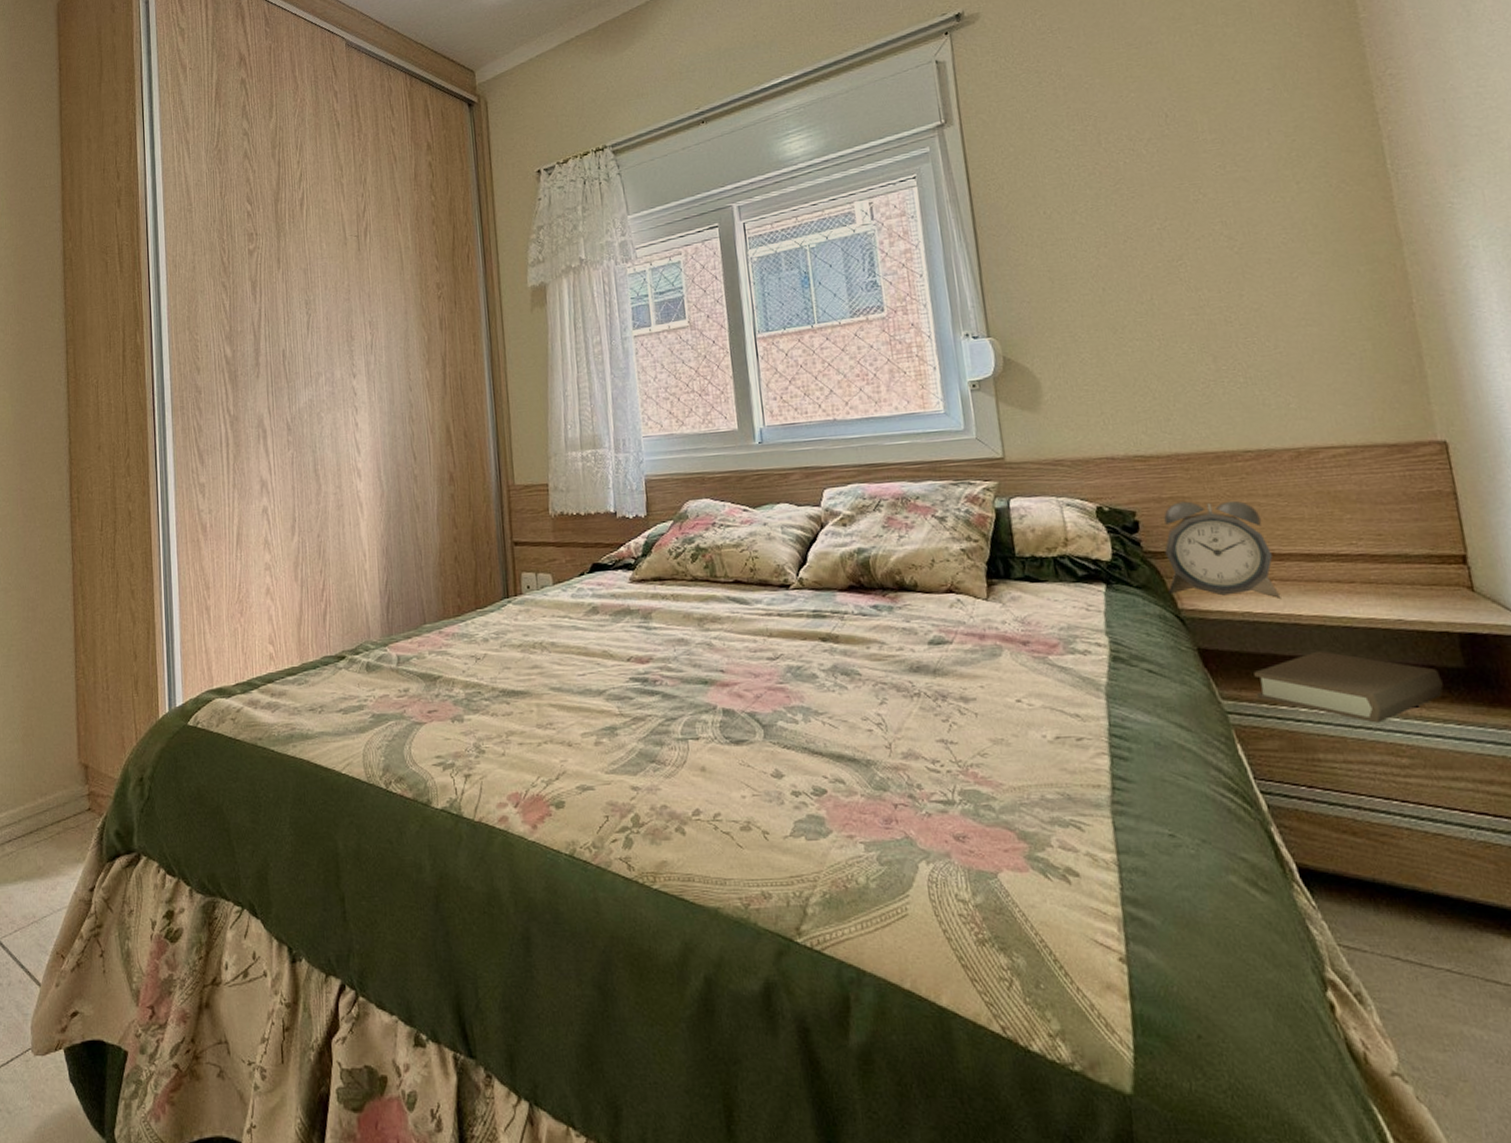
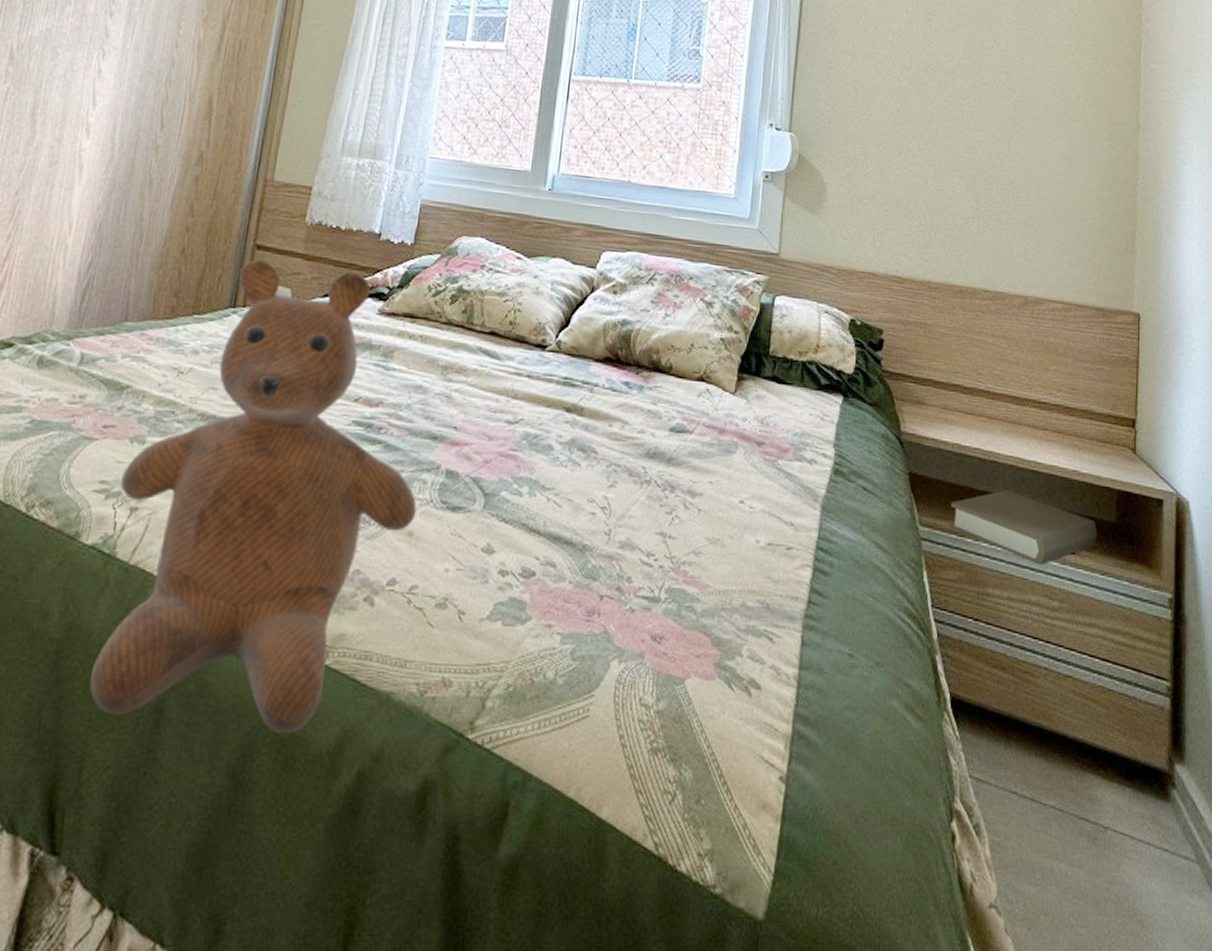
teddy bear: none [451,549,705,949] -> present [89,259,417,734]
alarm clock: present [1164,500,1282,600] -> none [895,327,987,436]

